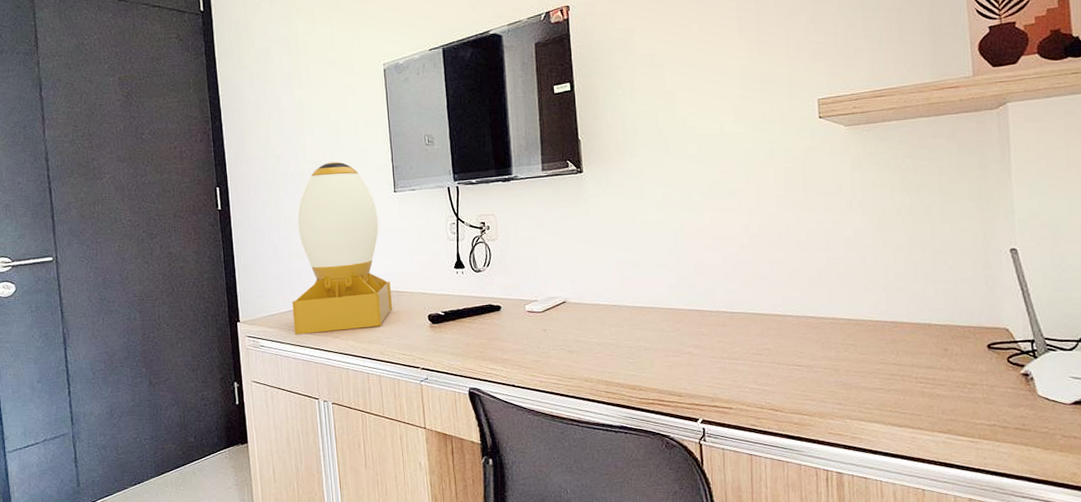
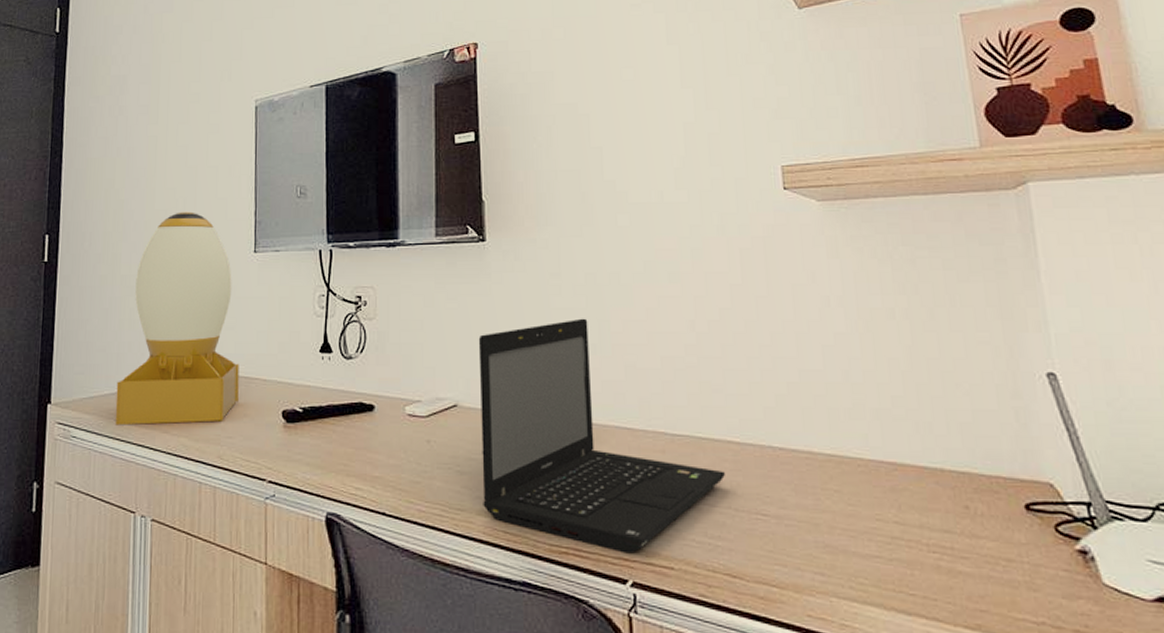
laptop: none [580,229,770,400] -> present [478,318,725,554]

